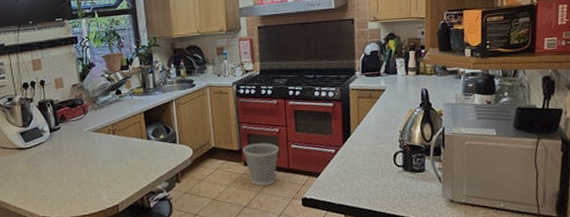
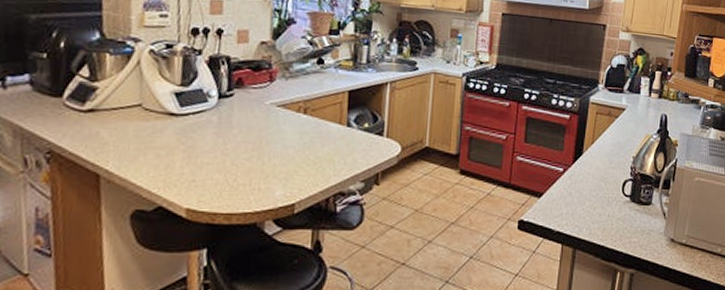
wastebasket: present [242,143,280,186] -> none [460,149,503,202]

